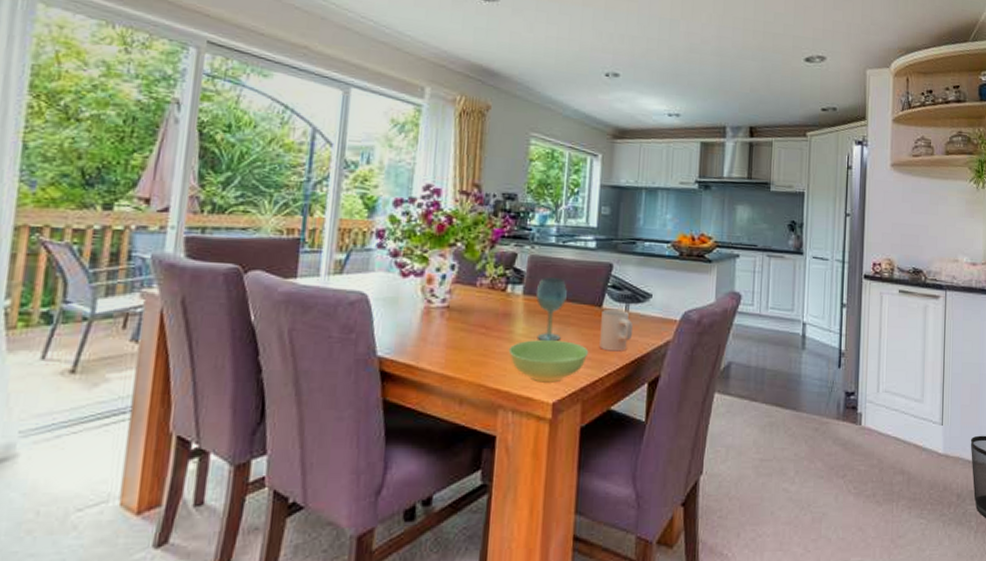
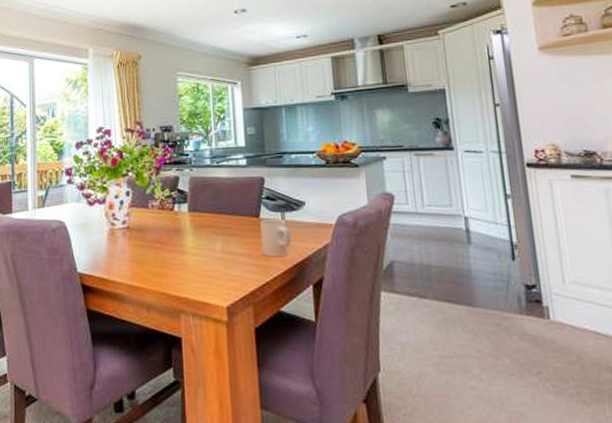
bowl: present [508,340,589,383] -> none [182,250,253,289]
wine glass: present [535,277,567,342] -> none [199,195,227,252]

